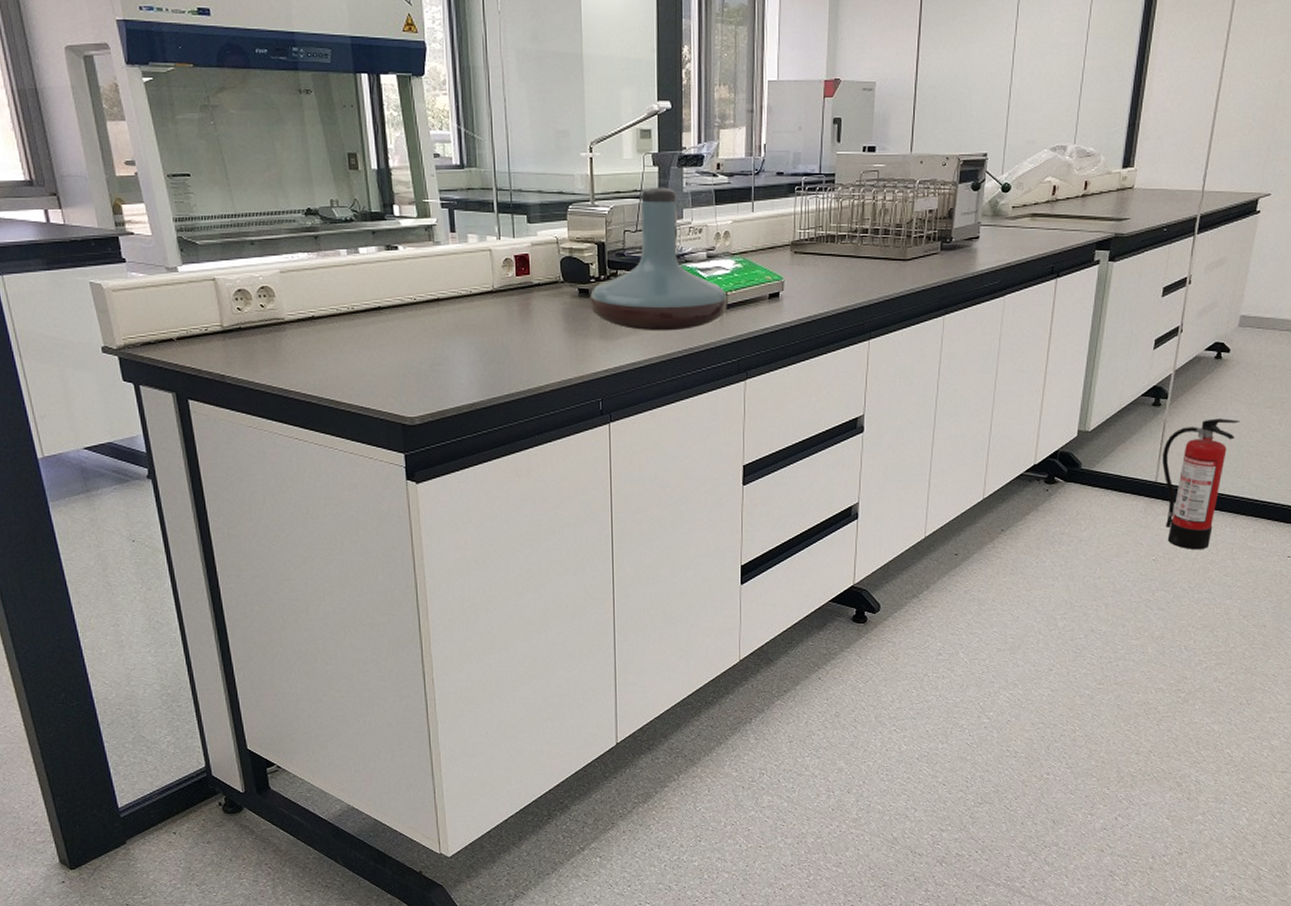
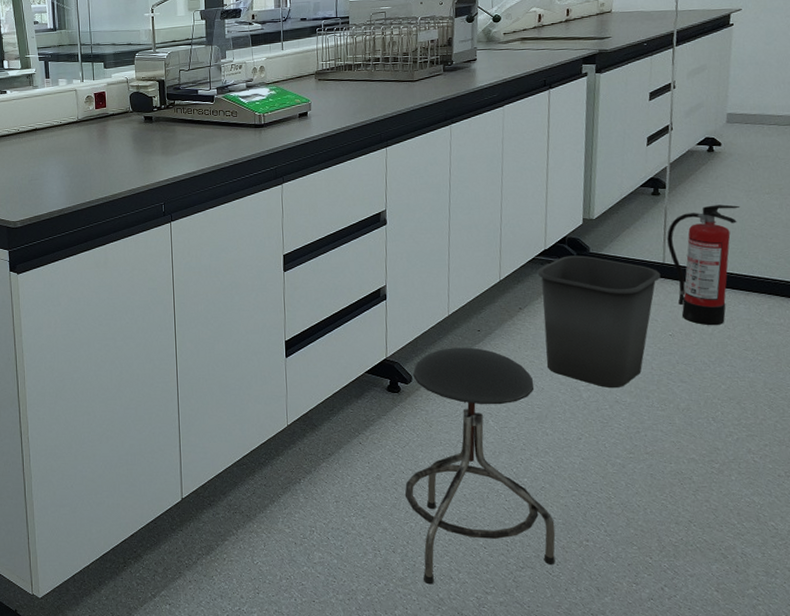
flask: present [589,187,727,331] -> none [153,35,265,147]
stool: none [864,573,1017,824] -> present [404,347,556,585]
waste bin: none [1024,472,1151,616] -> present [537,255,661,387]

